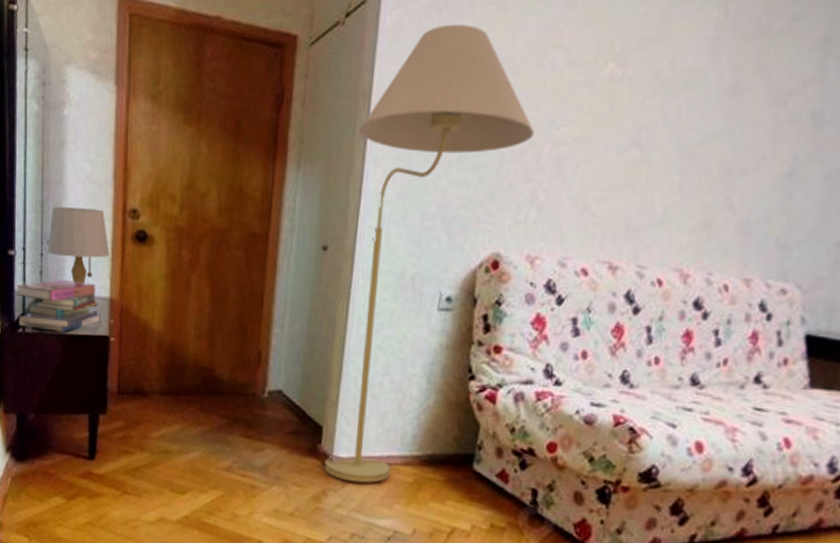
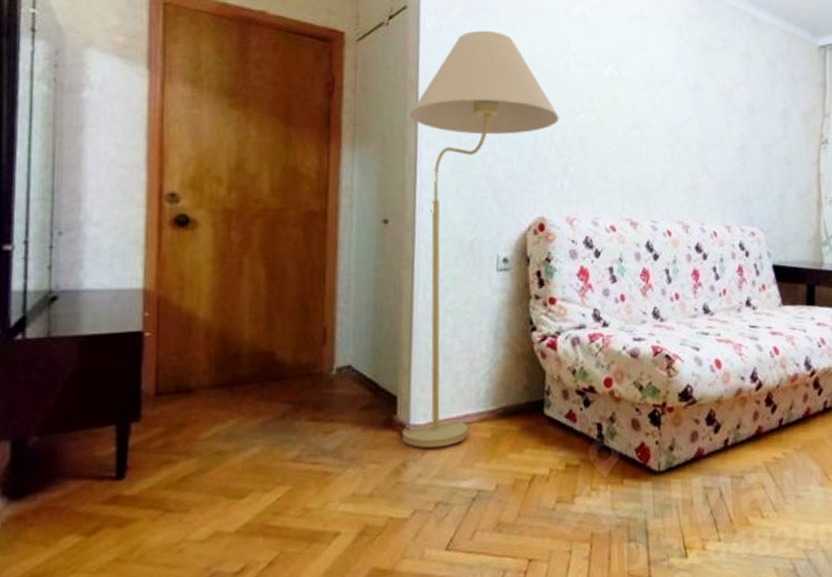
books: present [16,279,100,332] -> none [13,272,131,334]
table lamp: present [47,206,110,308] -> none [59,193,143,302]

